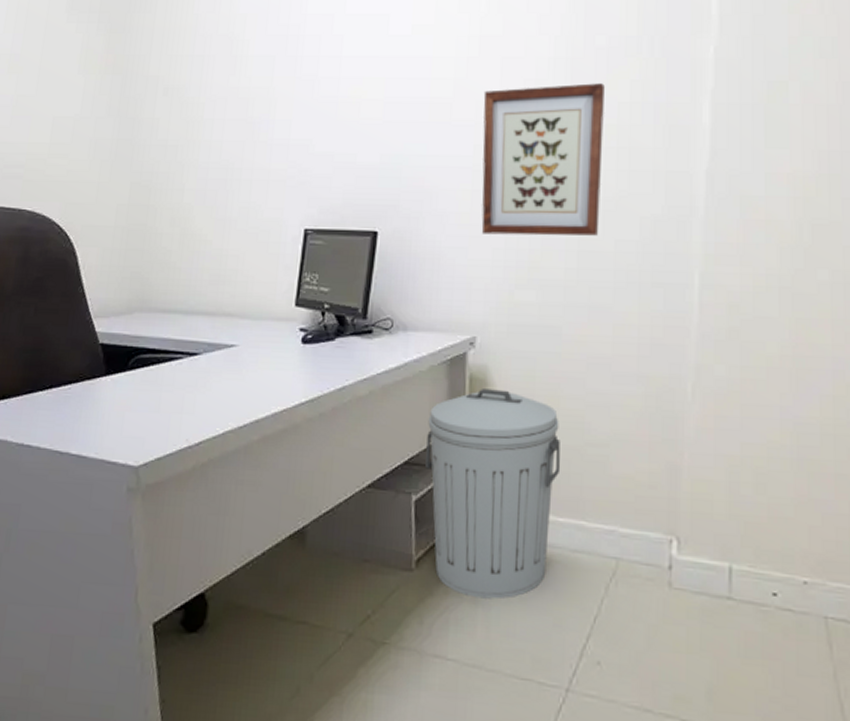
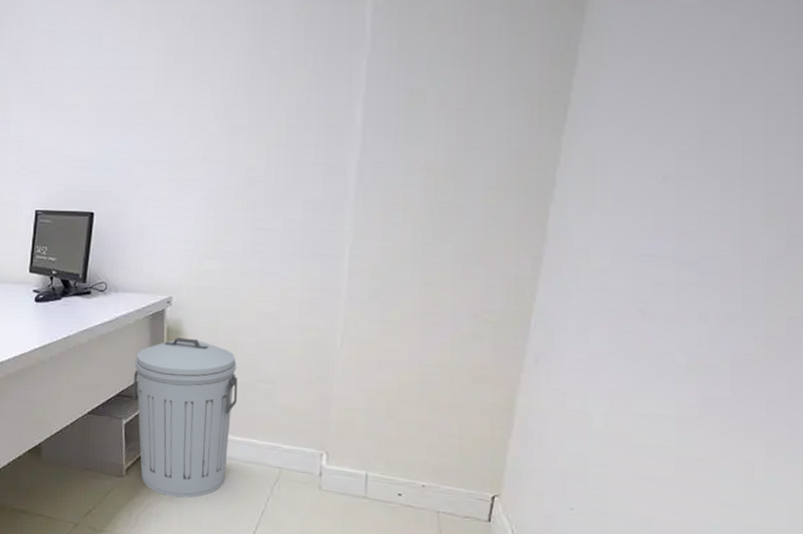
wall art: present [481,83,605,236] -> none [176,90,277,216]

